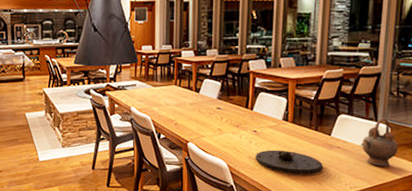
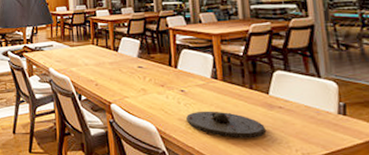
teapot: present [361,118,399,166] -> none [306,74,353,129]

